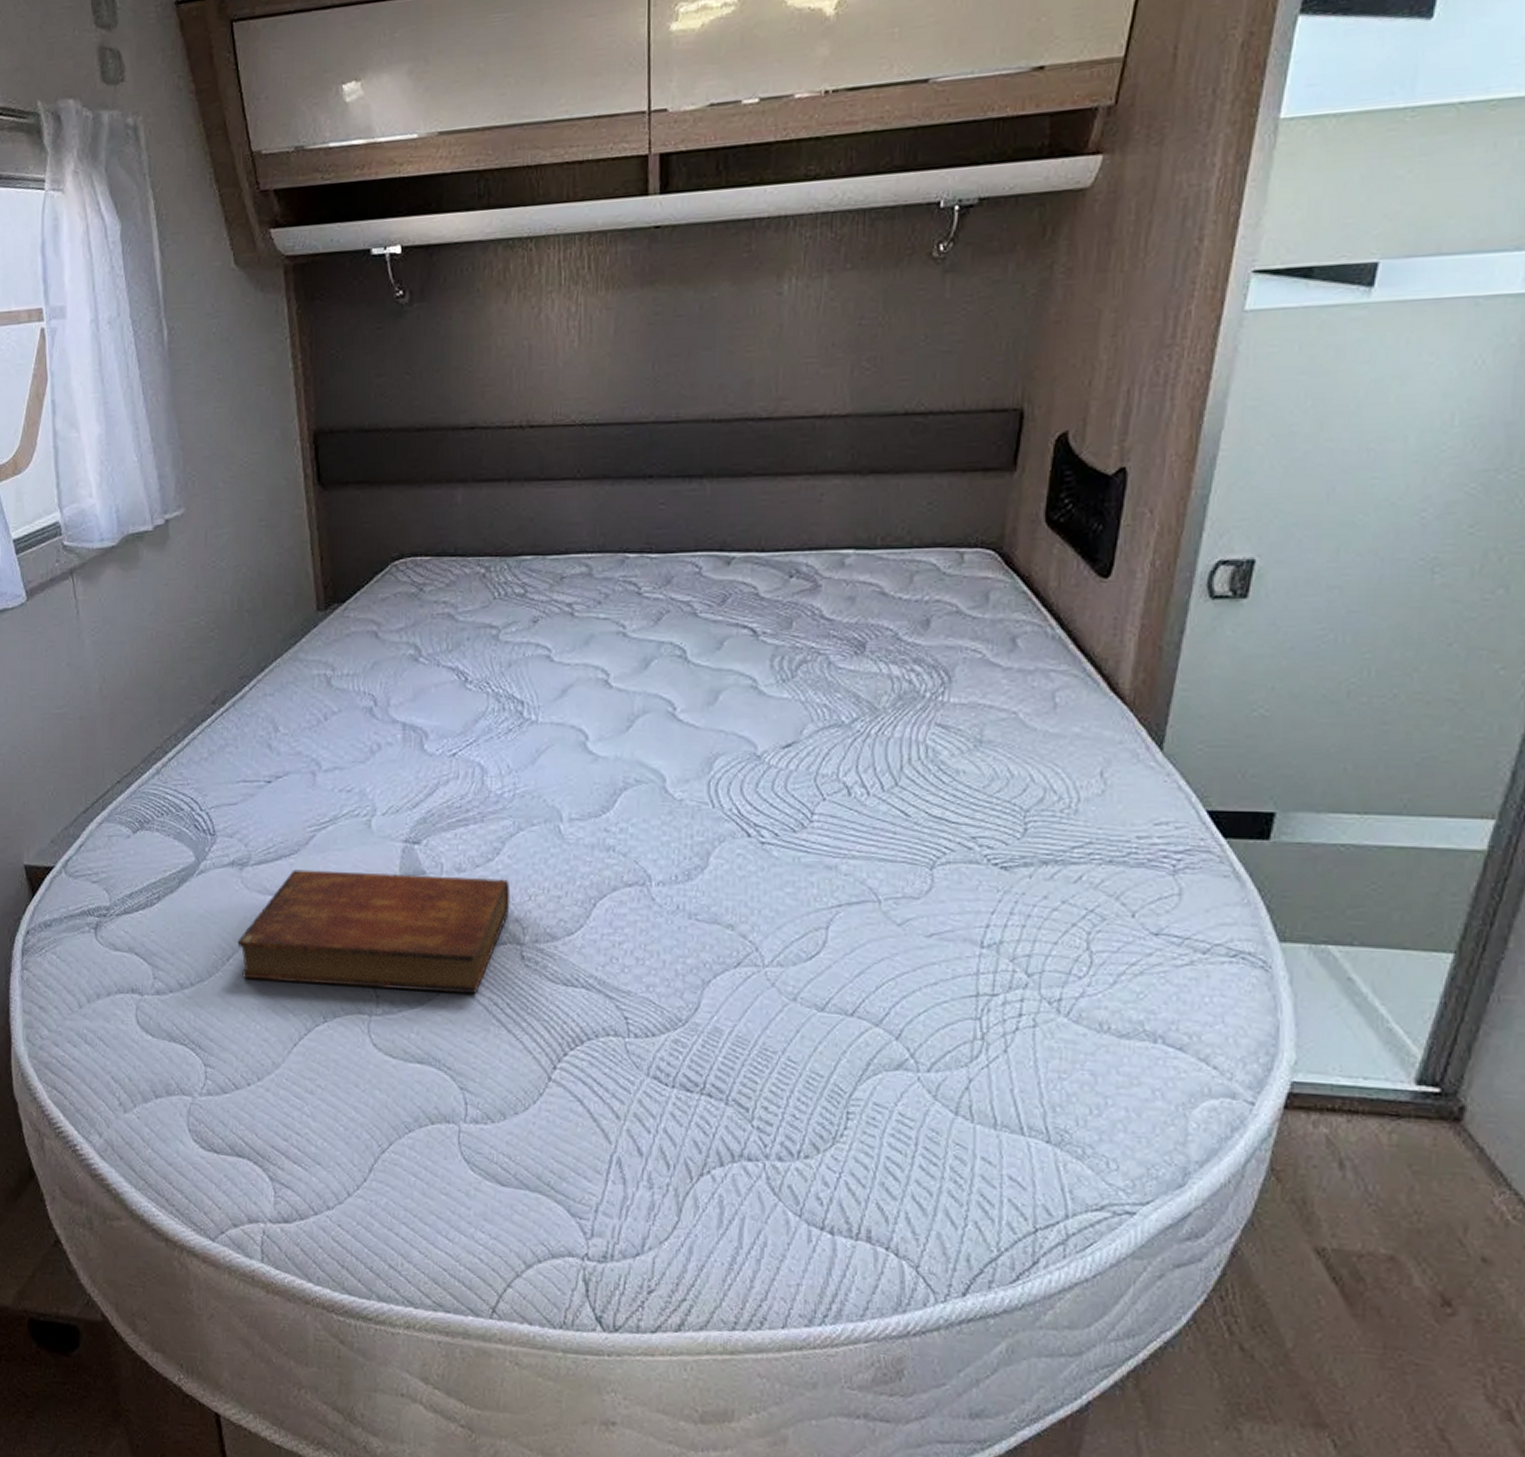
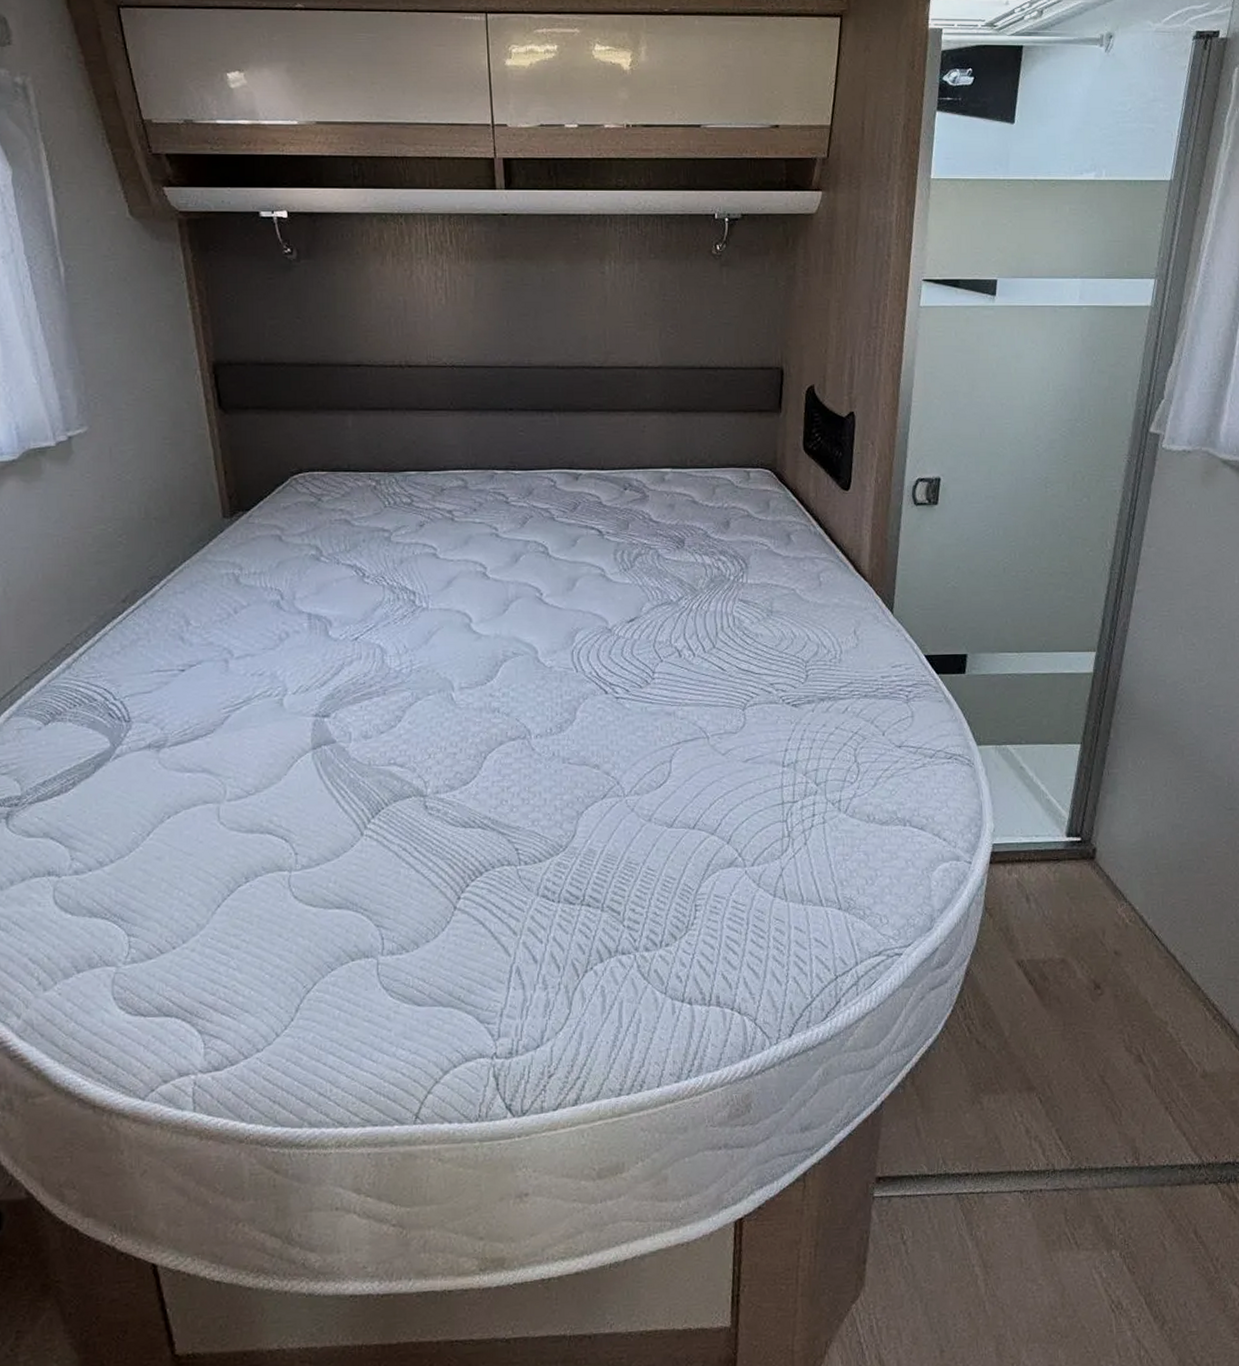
bible: present [238,869,511,995] -> none [157,742,413,851]

